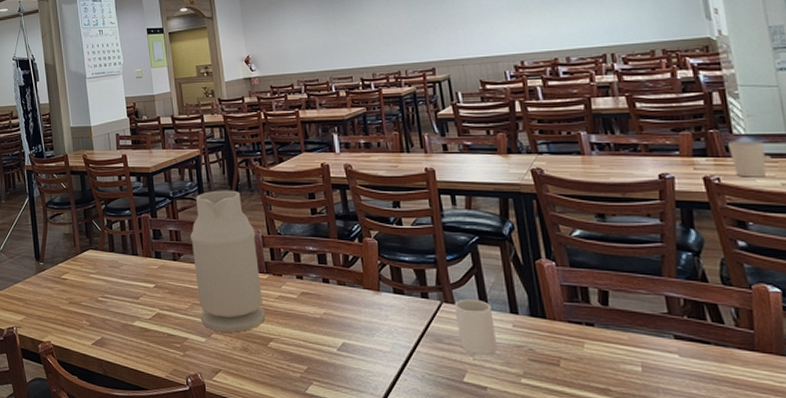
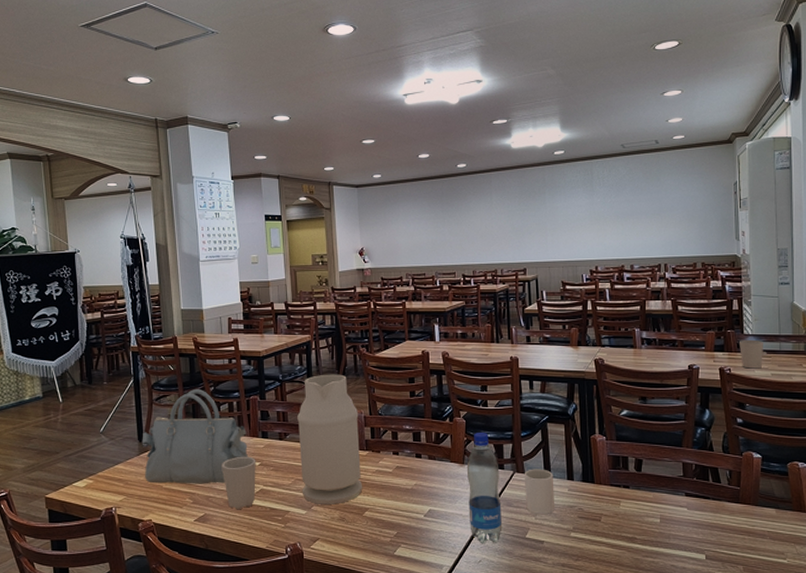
shoulder bag: none [38,207,143,306] -> present [142,389,249,484]
cup: none [116,277,152,335] -> present [221,456,256,510]
bottle: none [382,254,433,387] -> present [466,431,503,544]

